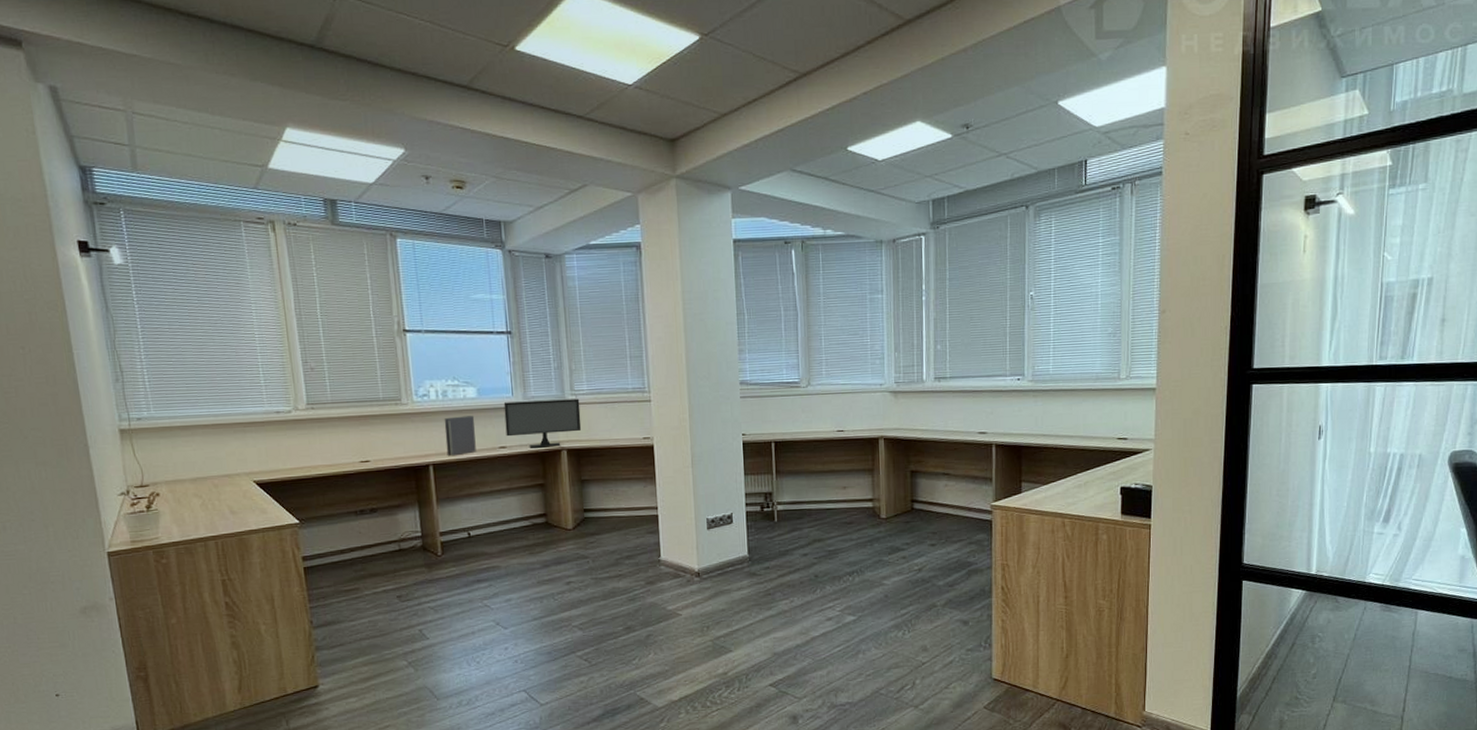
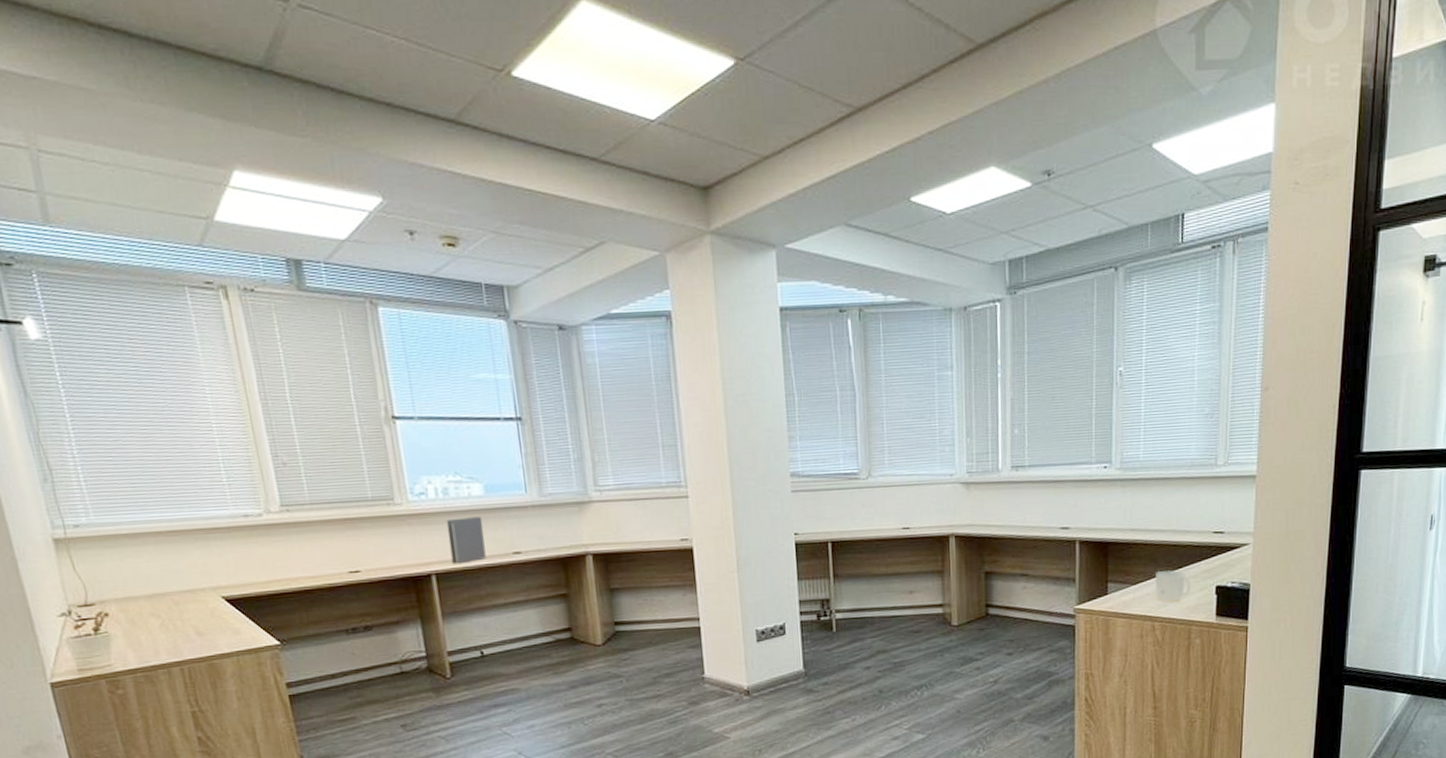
computer monitor: present [503,398,582,448] -> none [516,495,609,553]
mug: none [1065,472,1098,502] -> present [1156,570,1191,603]

